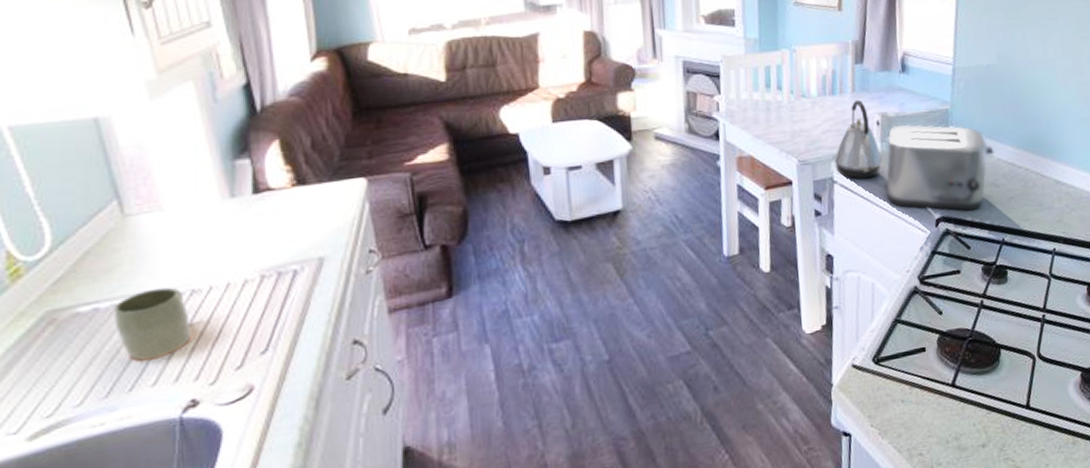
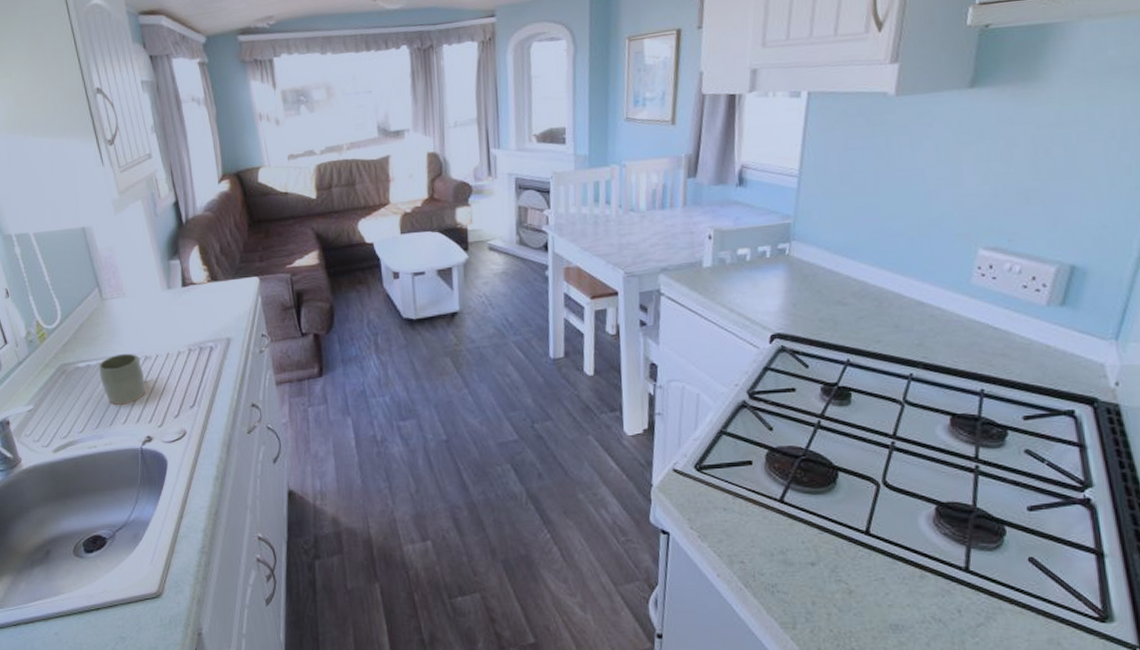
kettle: present [834,99,882,179] -> none [661,213,713,292]
toaster: present [885,125,994,212] -> none [715,239,843,330]

